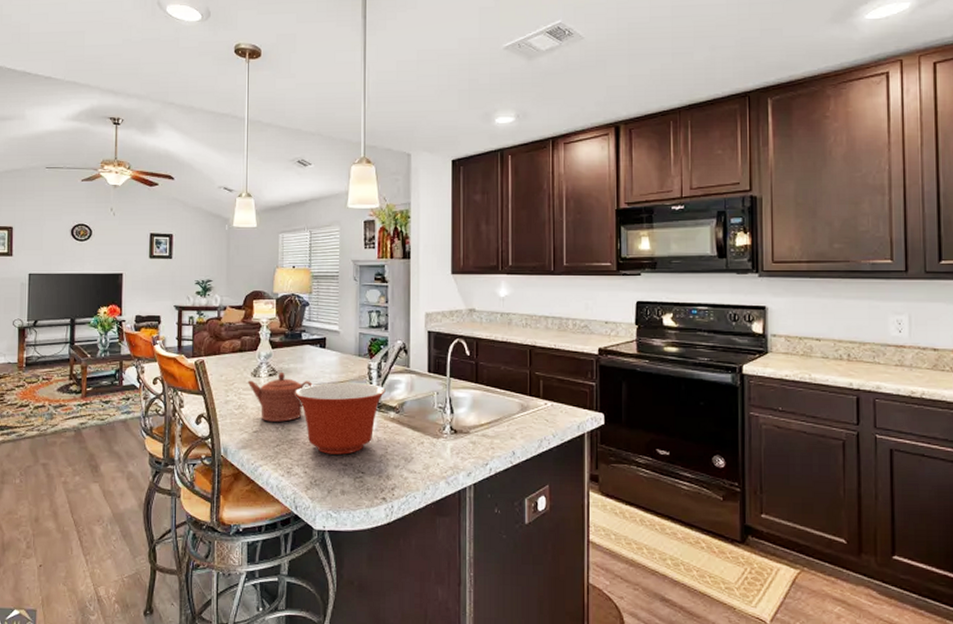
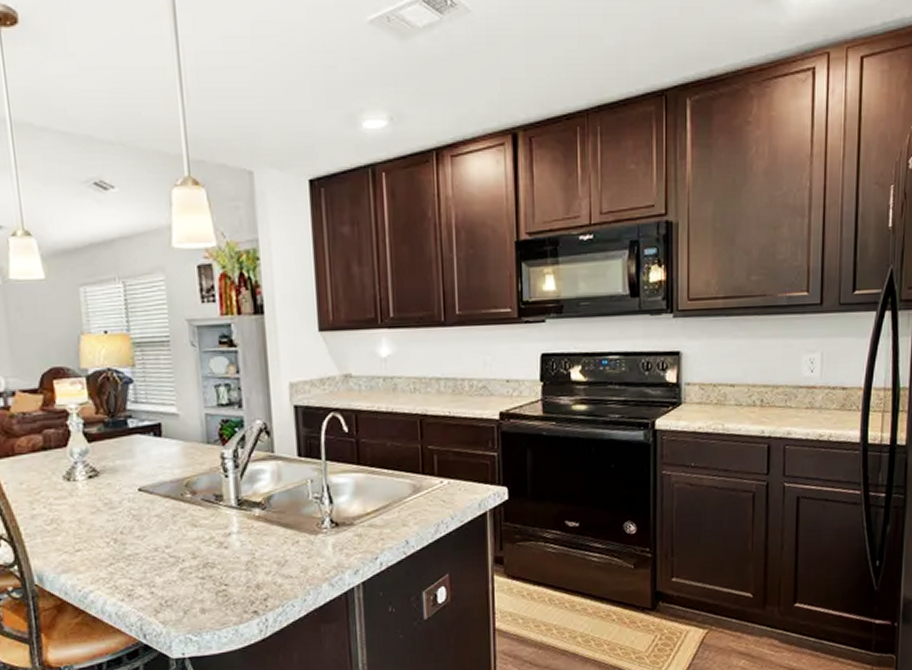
teapot: present [247,371,314,422] -> none [59,471,151,536]
mixing bowl: present [295,383,385,455] -> none [126,476,246,568]

